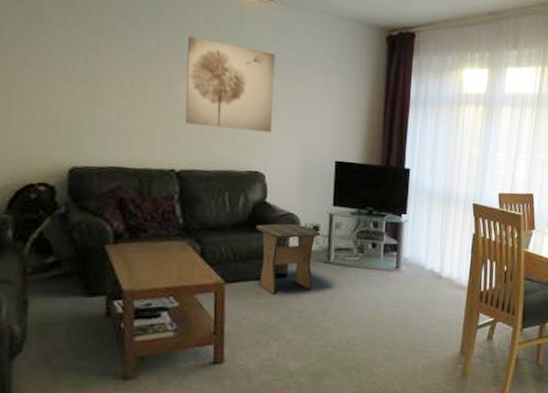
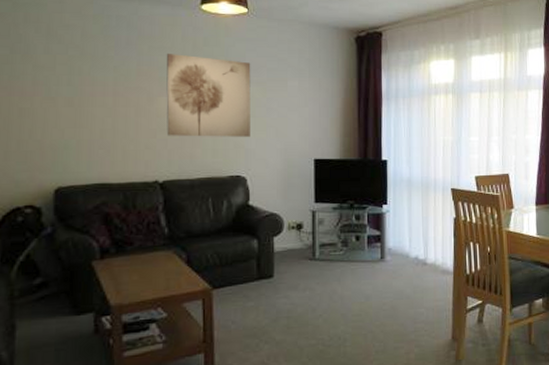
stool: present [255,223,321,294] -> none [240,223,305,296]

